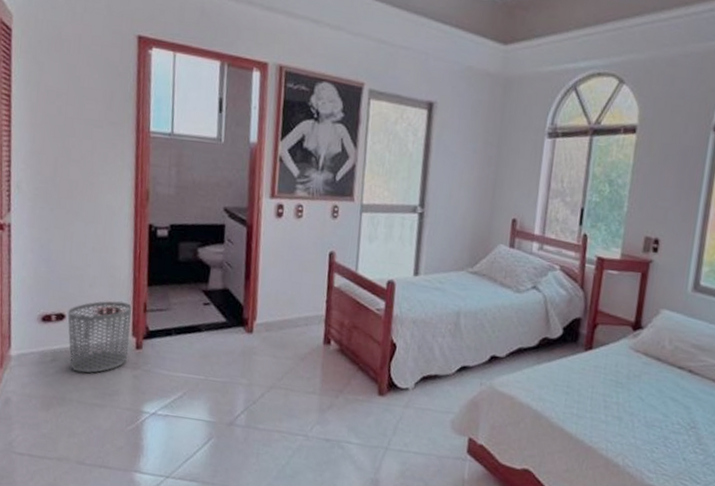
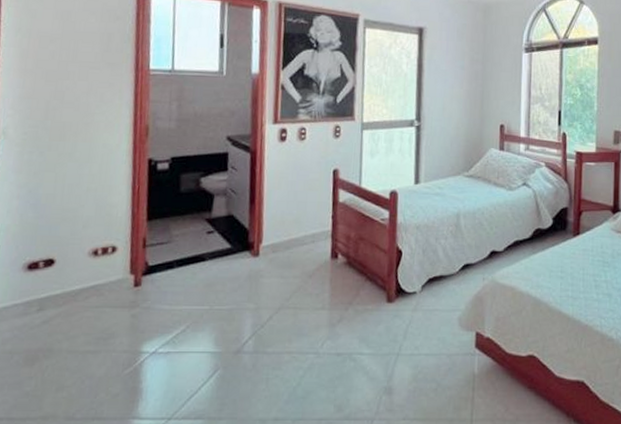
waste bin: present [67,301,132,373] -> none [57,239,130,319]

